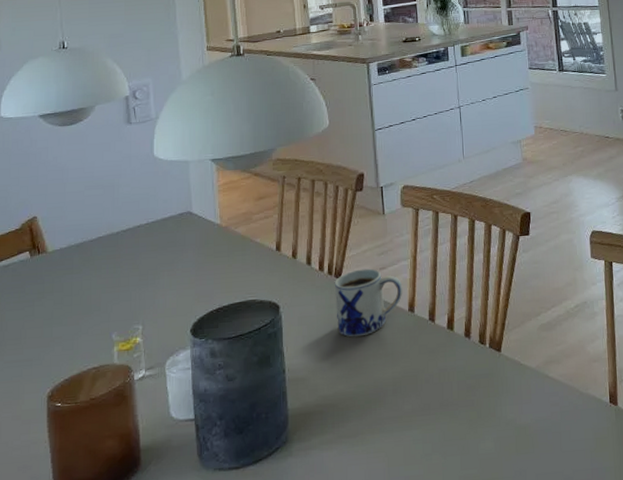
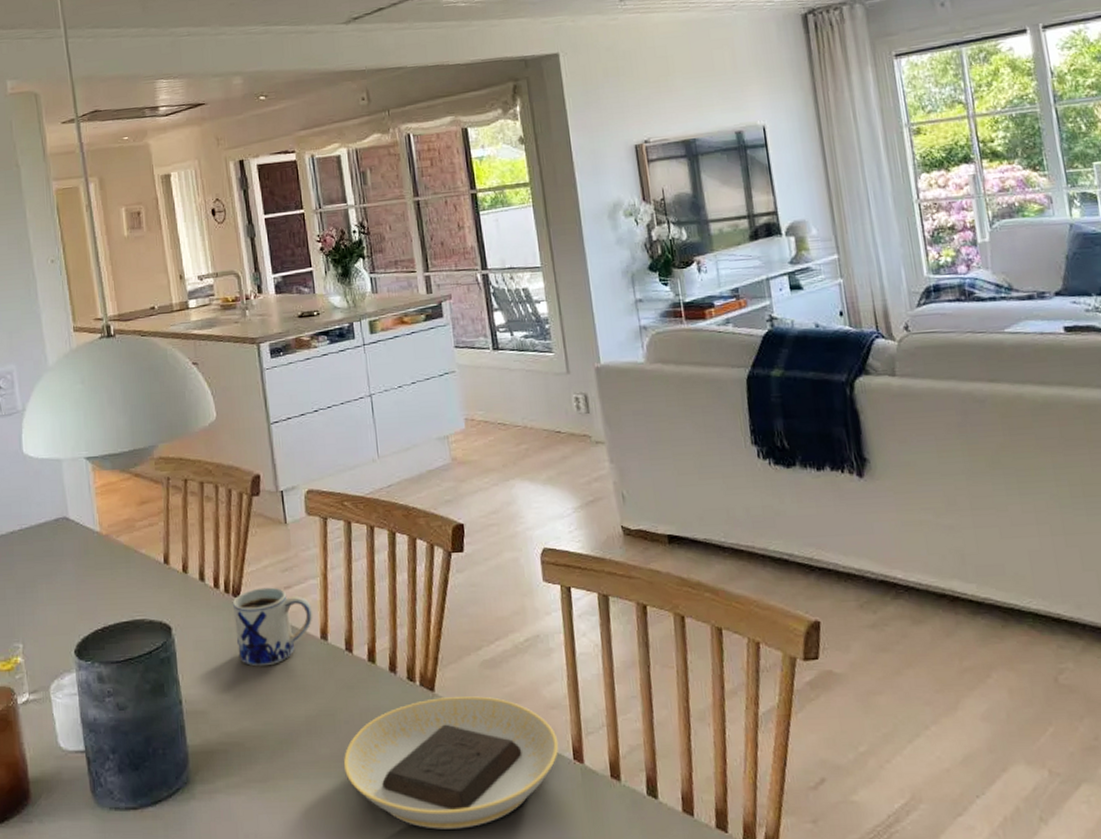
plate: none [422,354,599,469] -> present [343,696,559,830]

